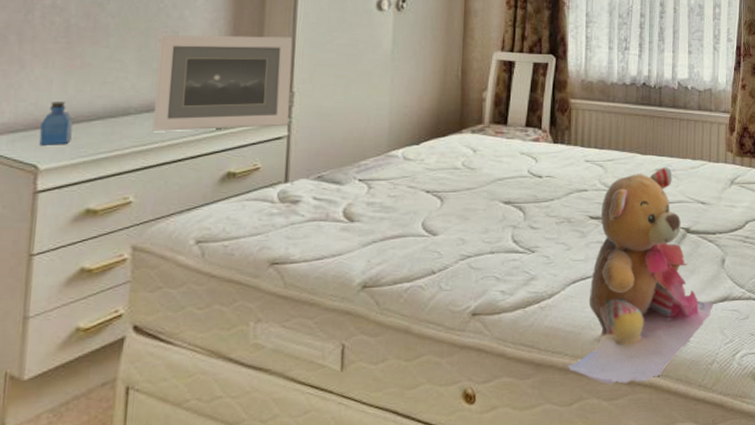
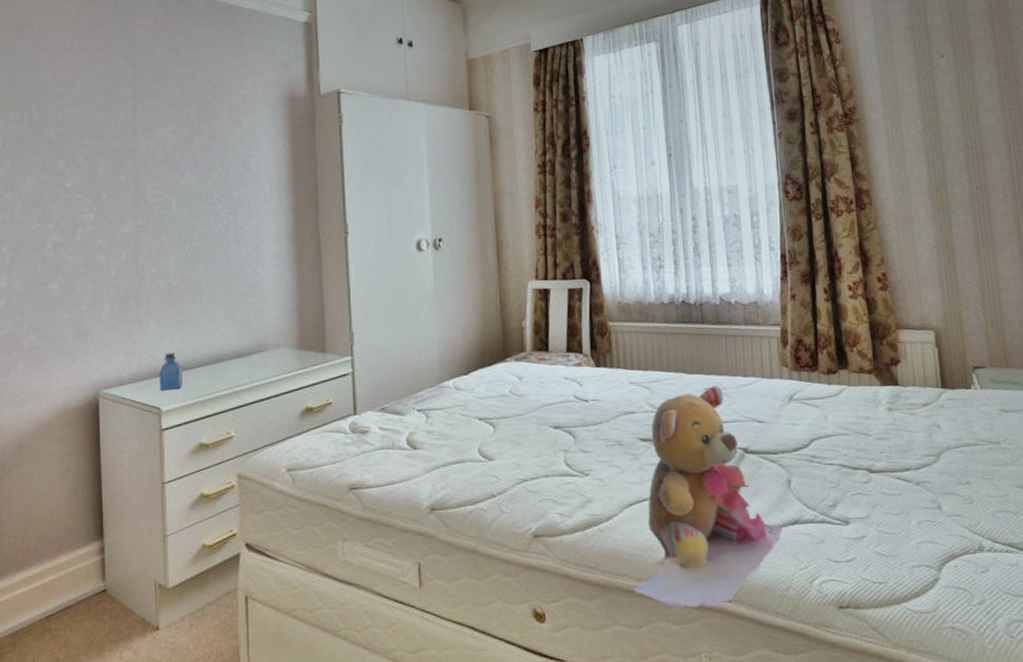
picture frame: present [152,34,293,131] -> none [240,283,352,374]

